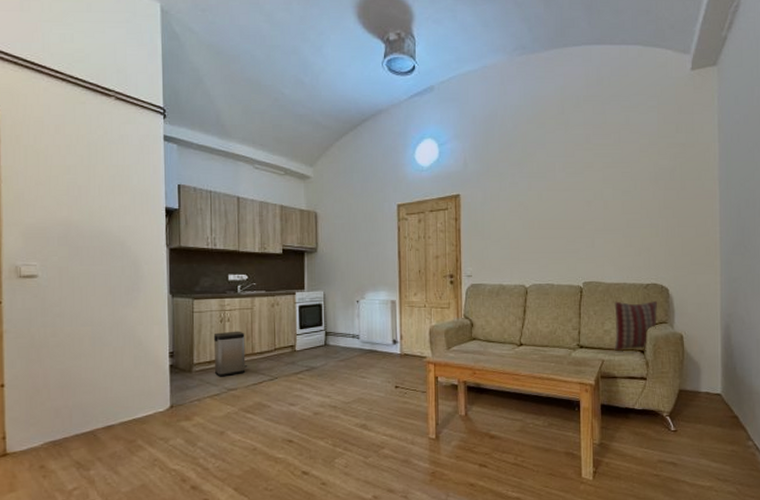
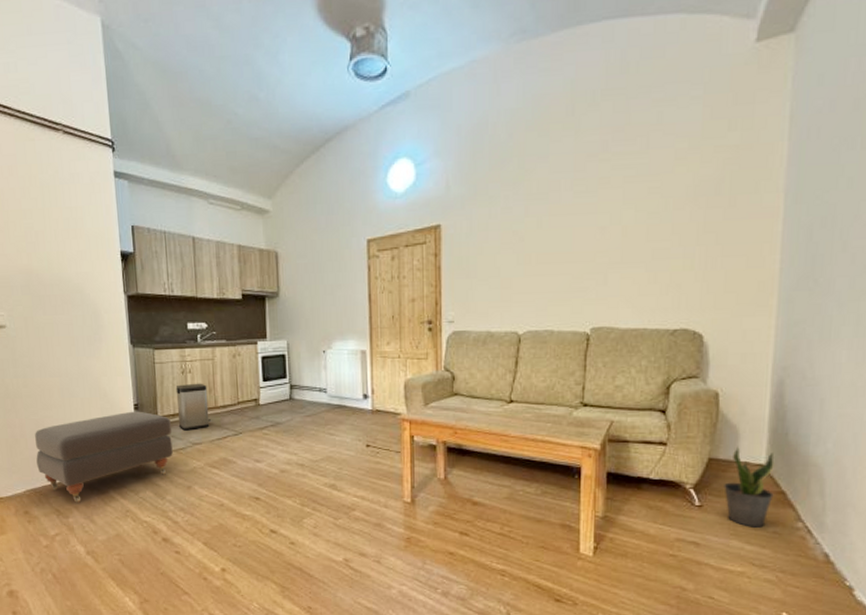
ottoman: none [59,358,208,454] -> present [35,411,173,503]
pillow: present [614,300,657,351] -> none [627,349,686,410]
potted plant: none [692,379,729,447] -> present [724,446,775,528]

